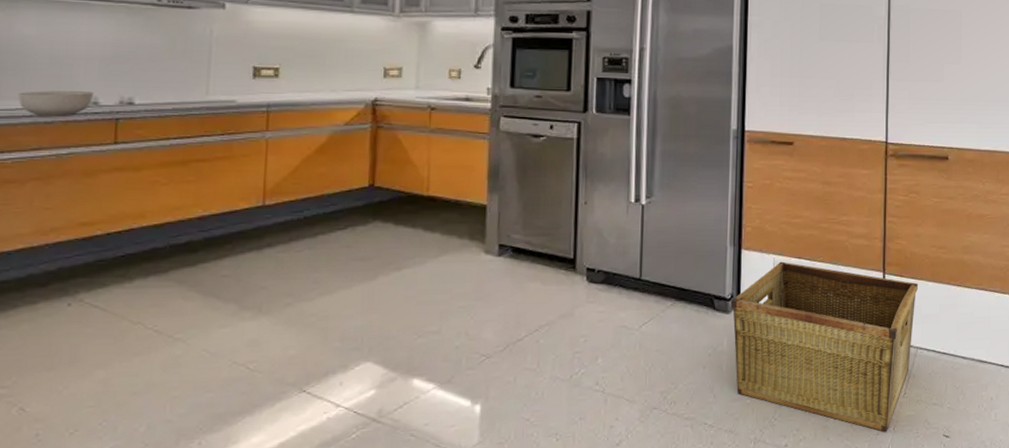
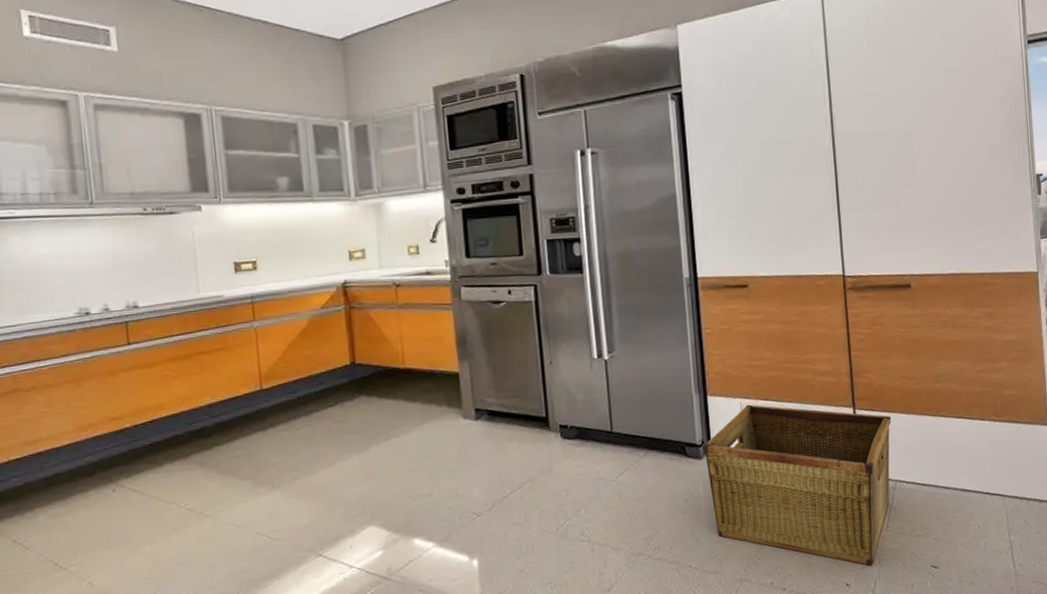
bowl: present [18,91,95,118] -> none [43,299,105,327]

